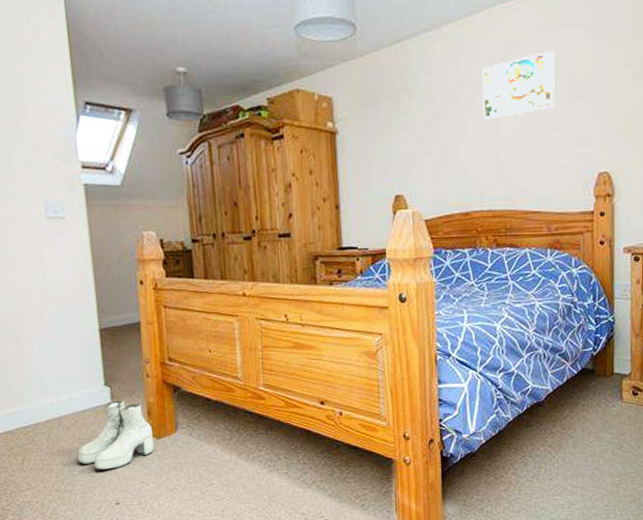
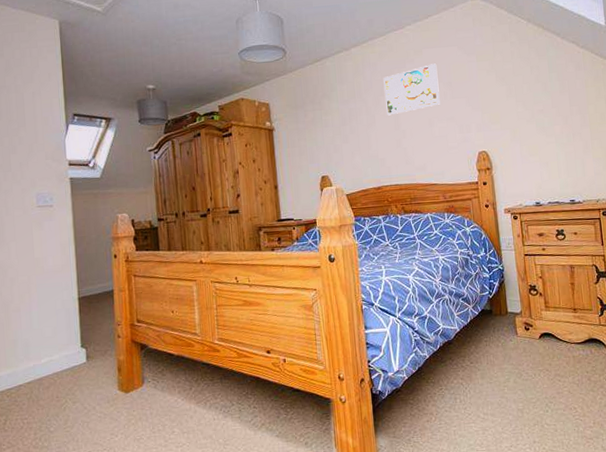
boots: present [77,400,154,470] -> none [55,359,123,425]

